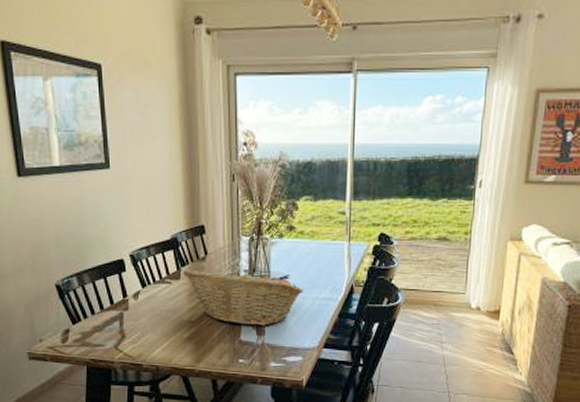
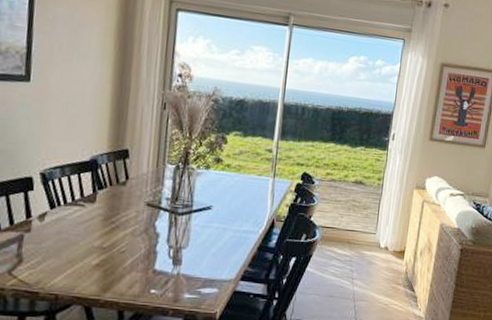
fruit basket: present [183,269,304,326] -> none [99,192,226,256]

